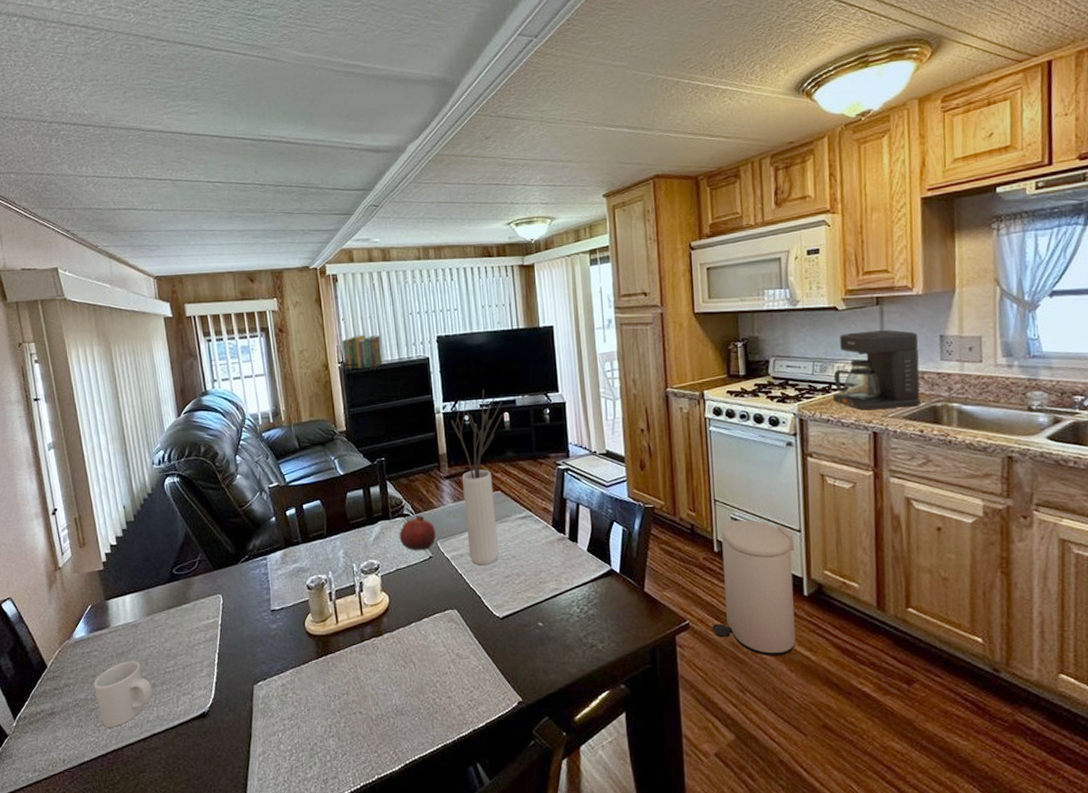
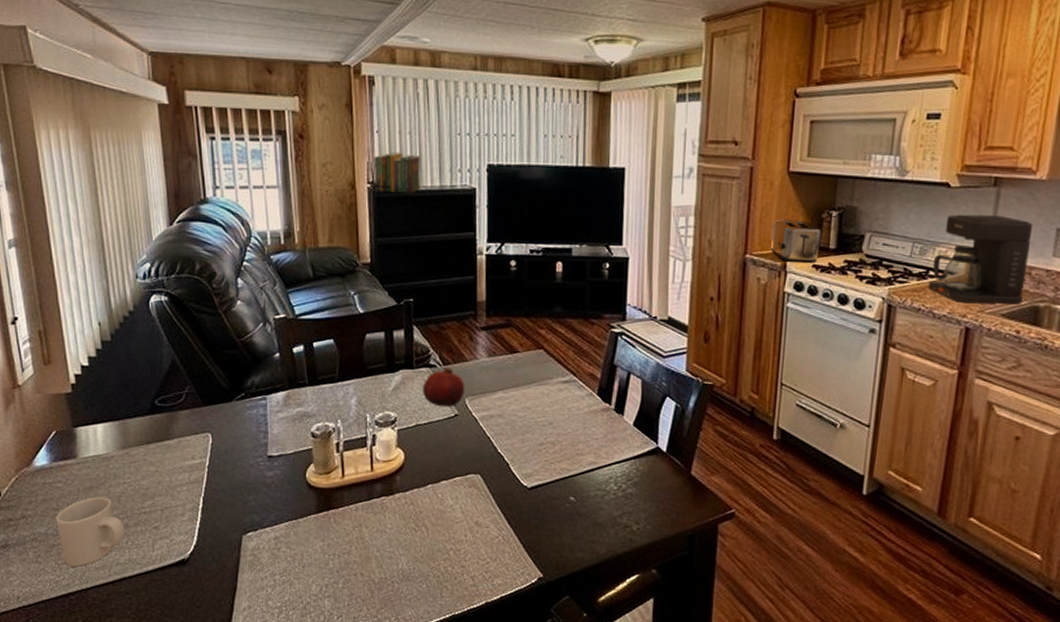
vase: present [451,390,503,566] -> none [494,233,556,430]
toaster: none [687,353,731,391] -> present [771,219,821,263]
pedal bin: present [712,520,796,656] -> none [759,408,862,555]

